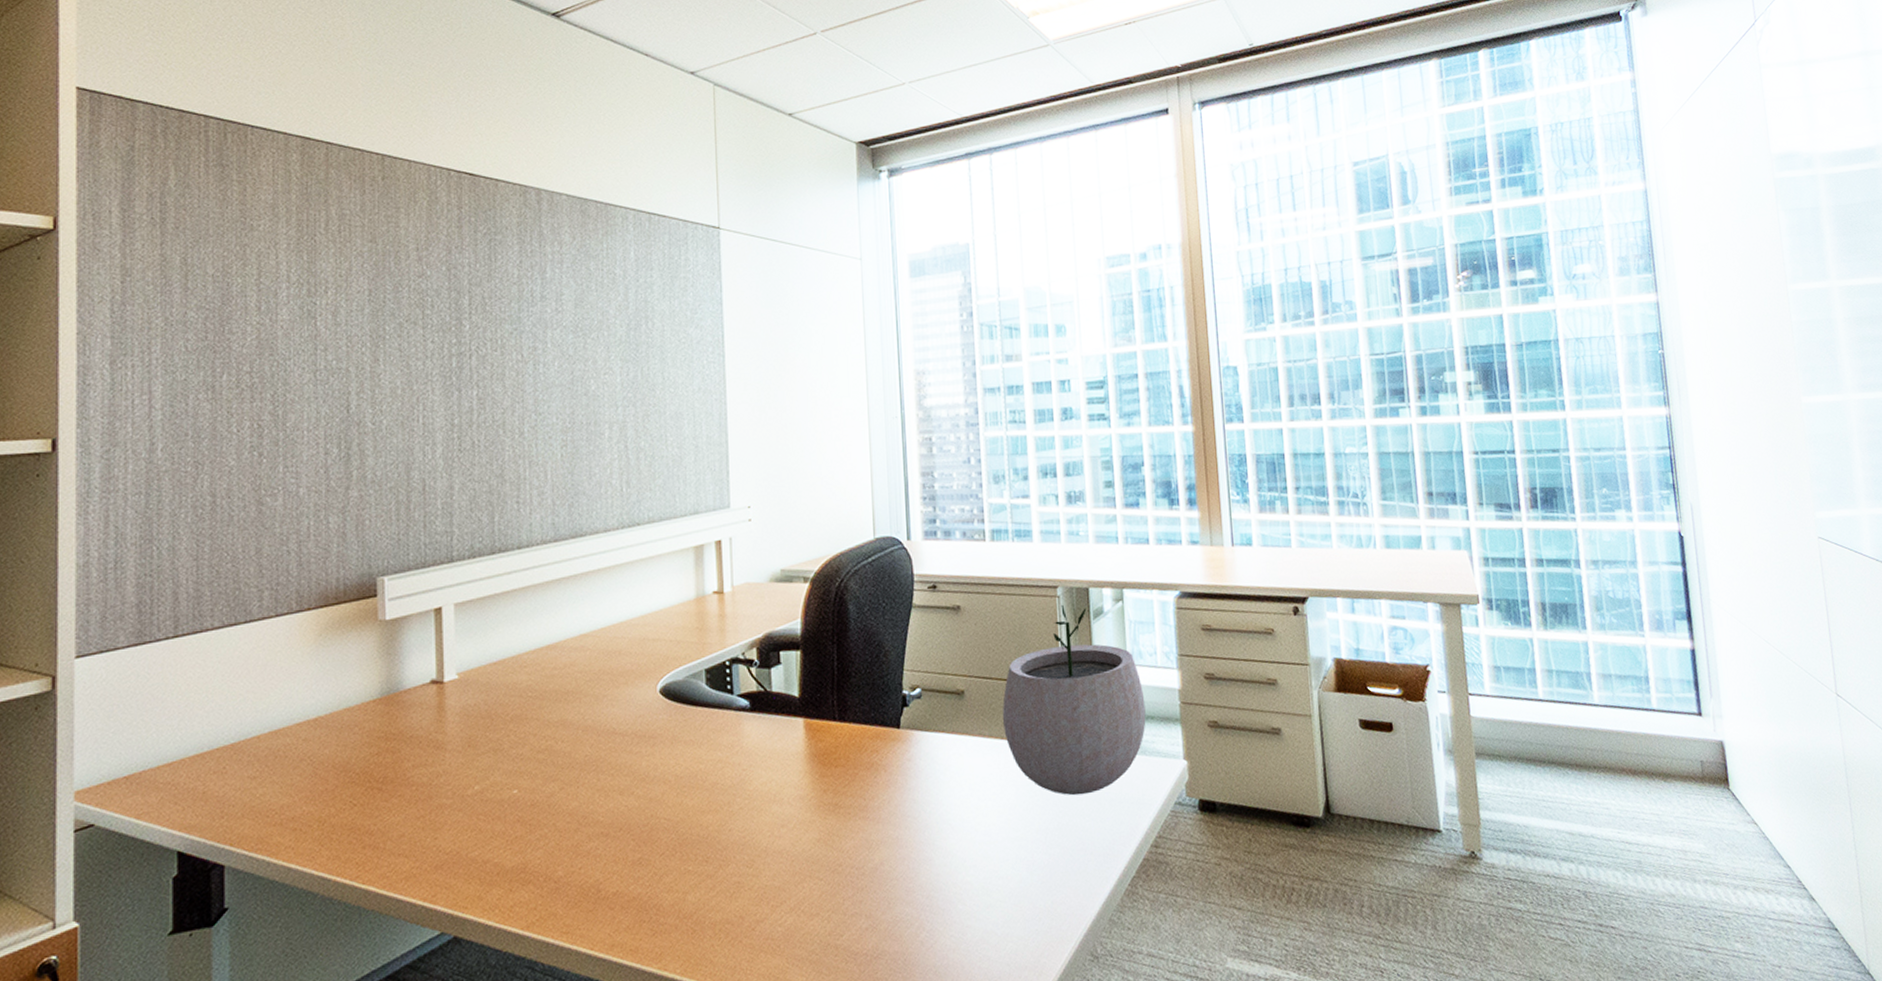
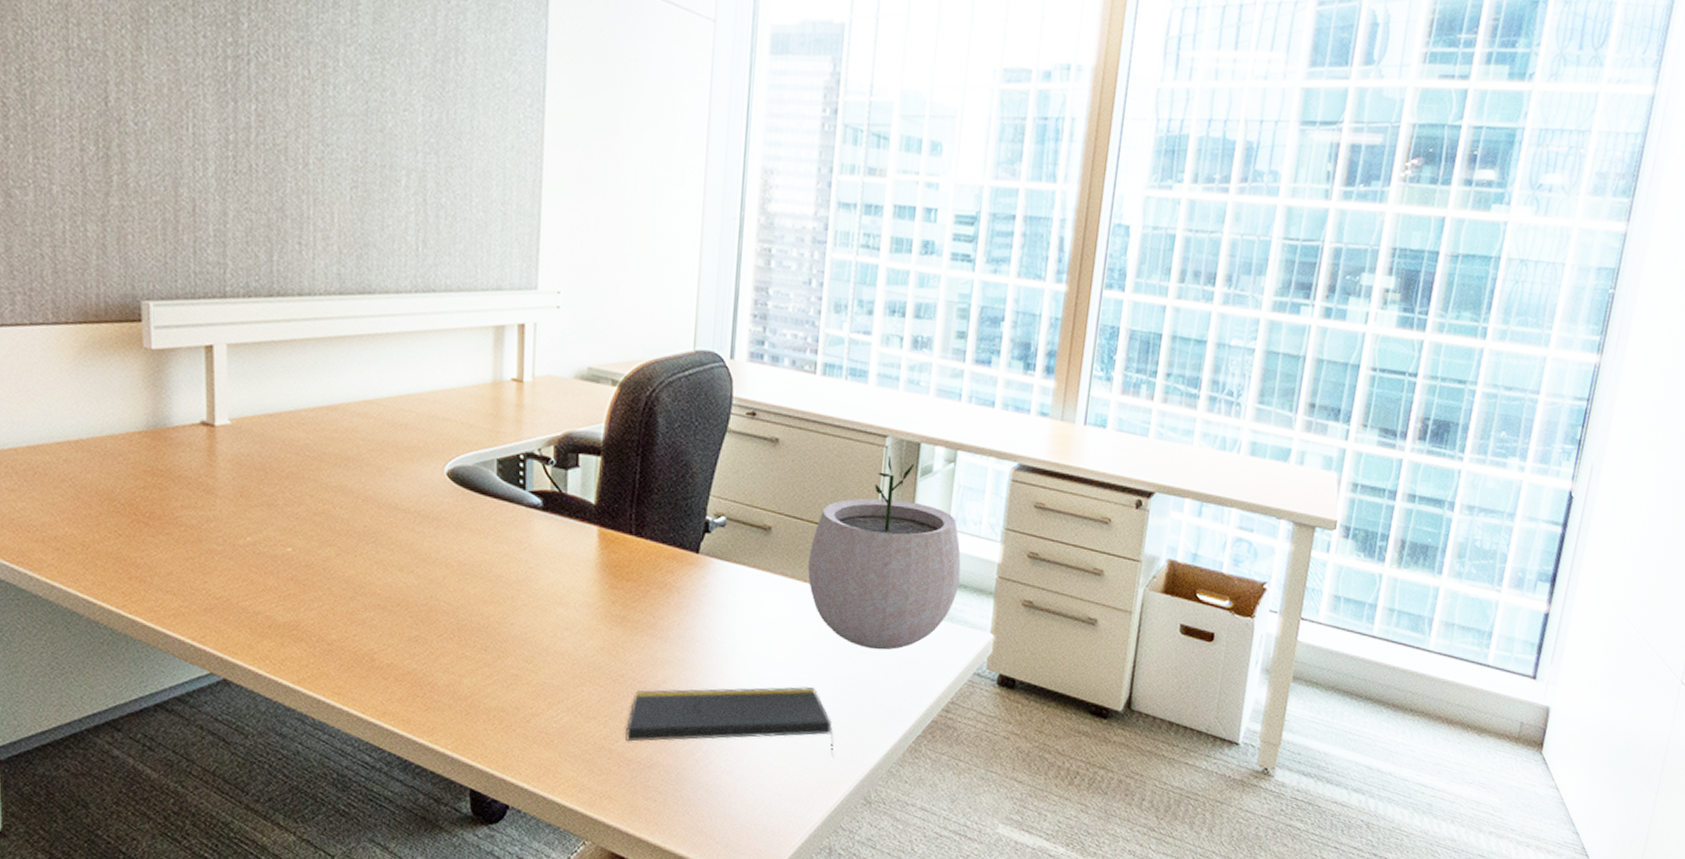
notepad: none [849,844,1055,934] -> present [625,686,834,756]

